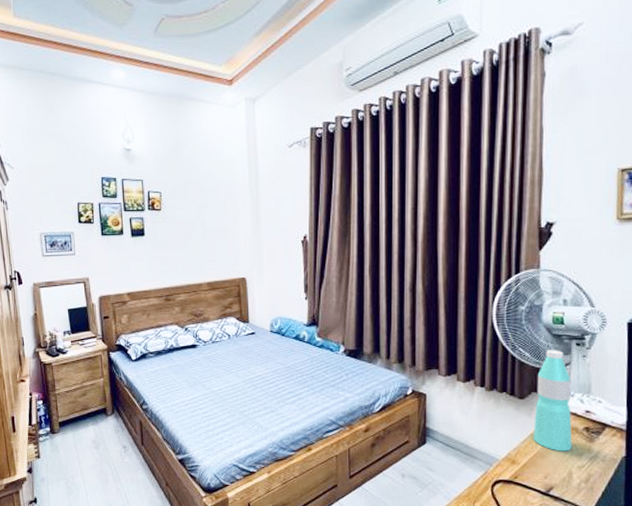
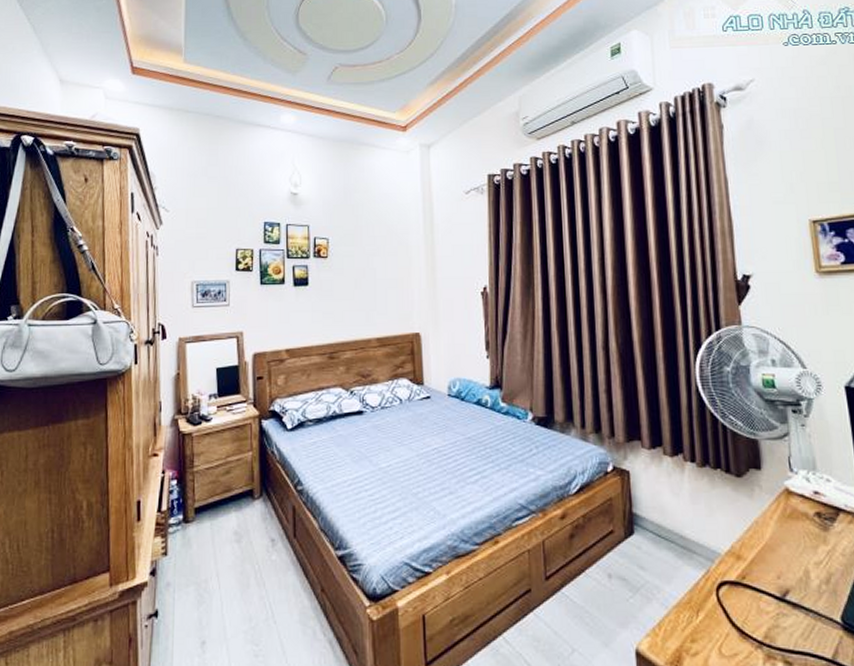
water bottle: present [533,350,573,452] -> none [753,418,805,543]

